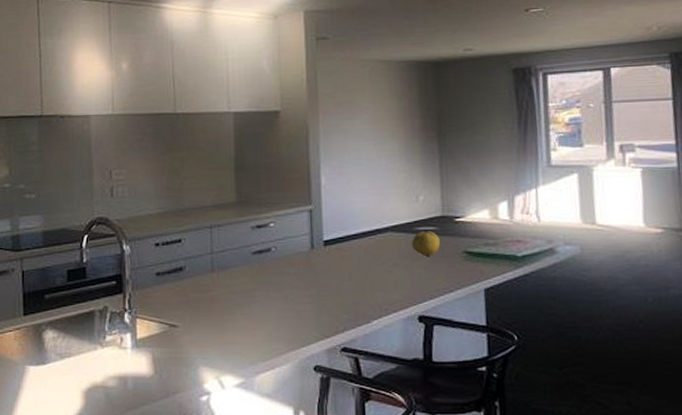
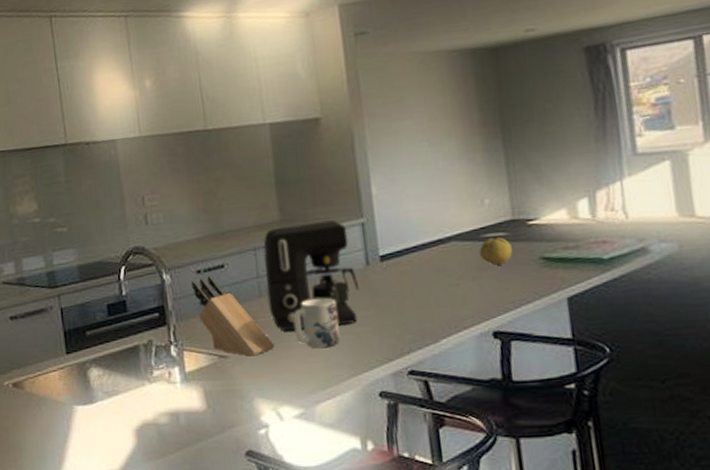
knife block: none [150,248,222,327] -> present [191,275,275,356]
coffee maker: none [218,205,304,305] -> present [263,220,360,331]
mug: none [241,276,283,323] -> present [293,297,341,349]

